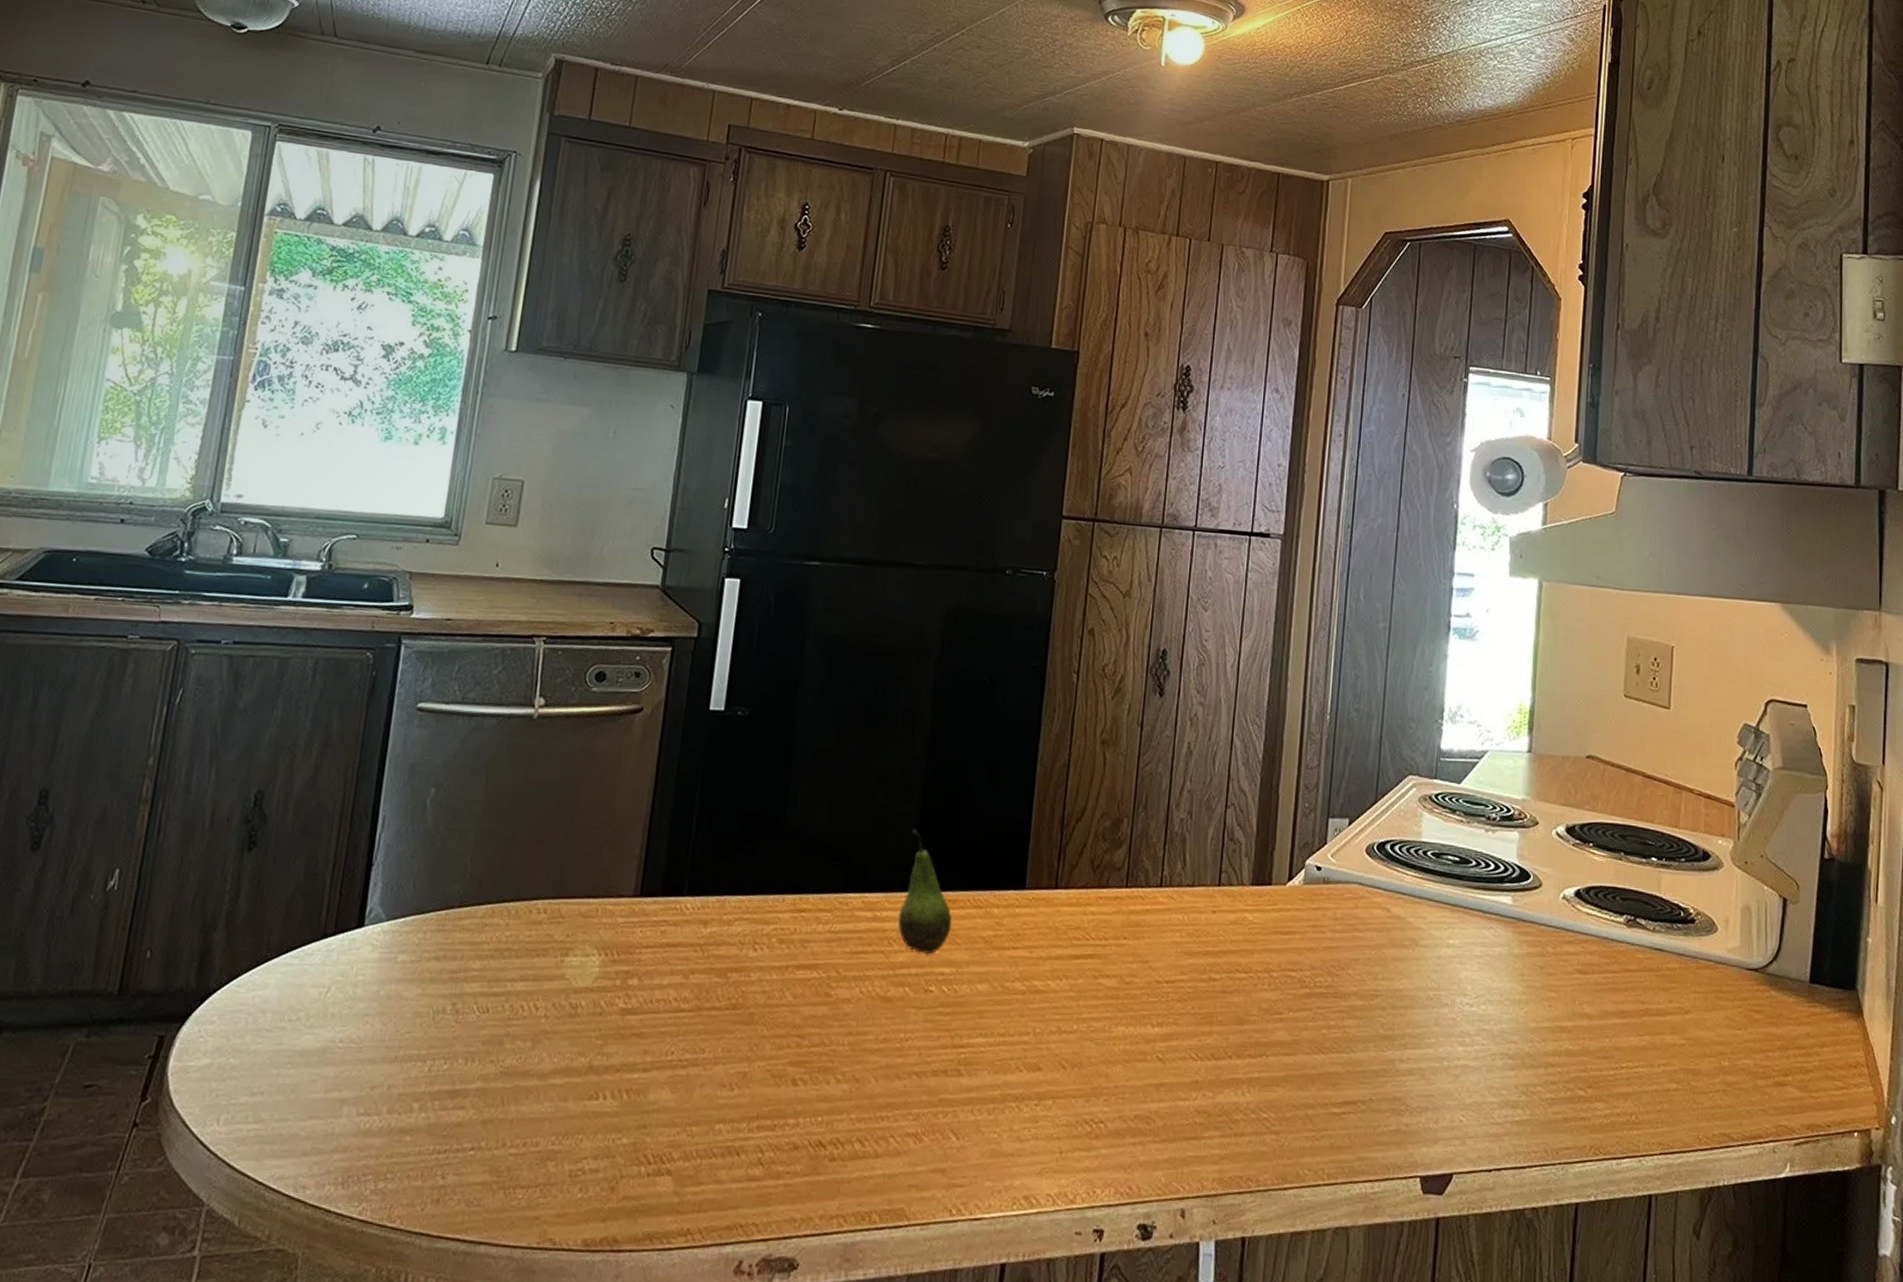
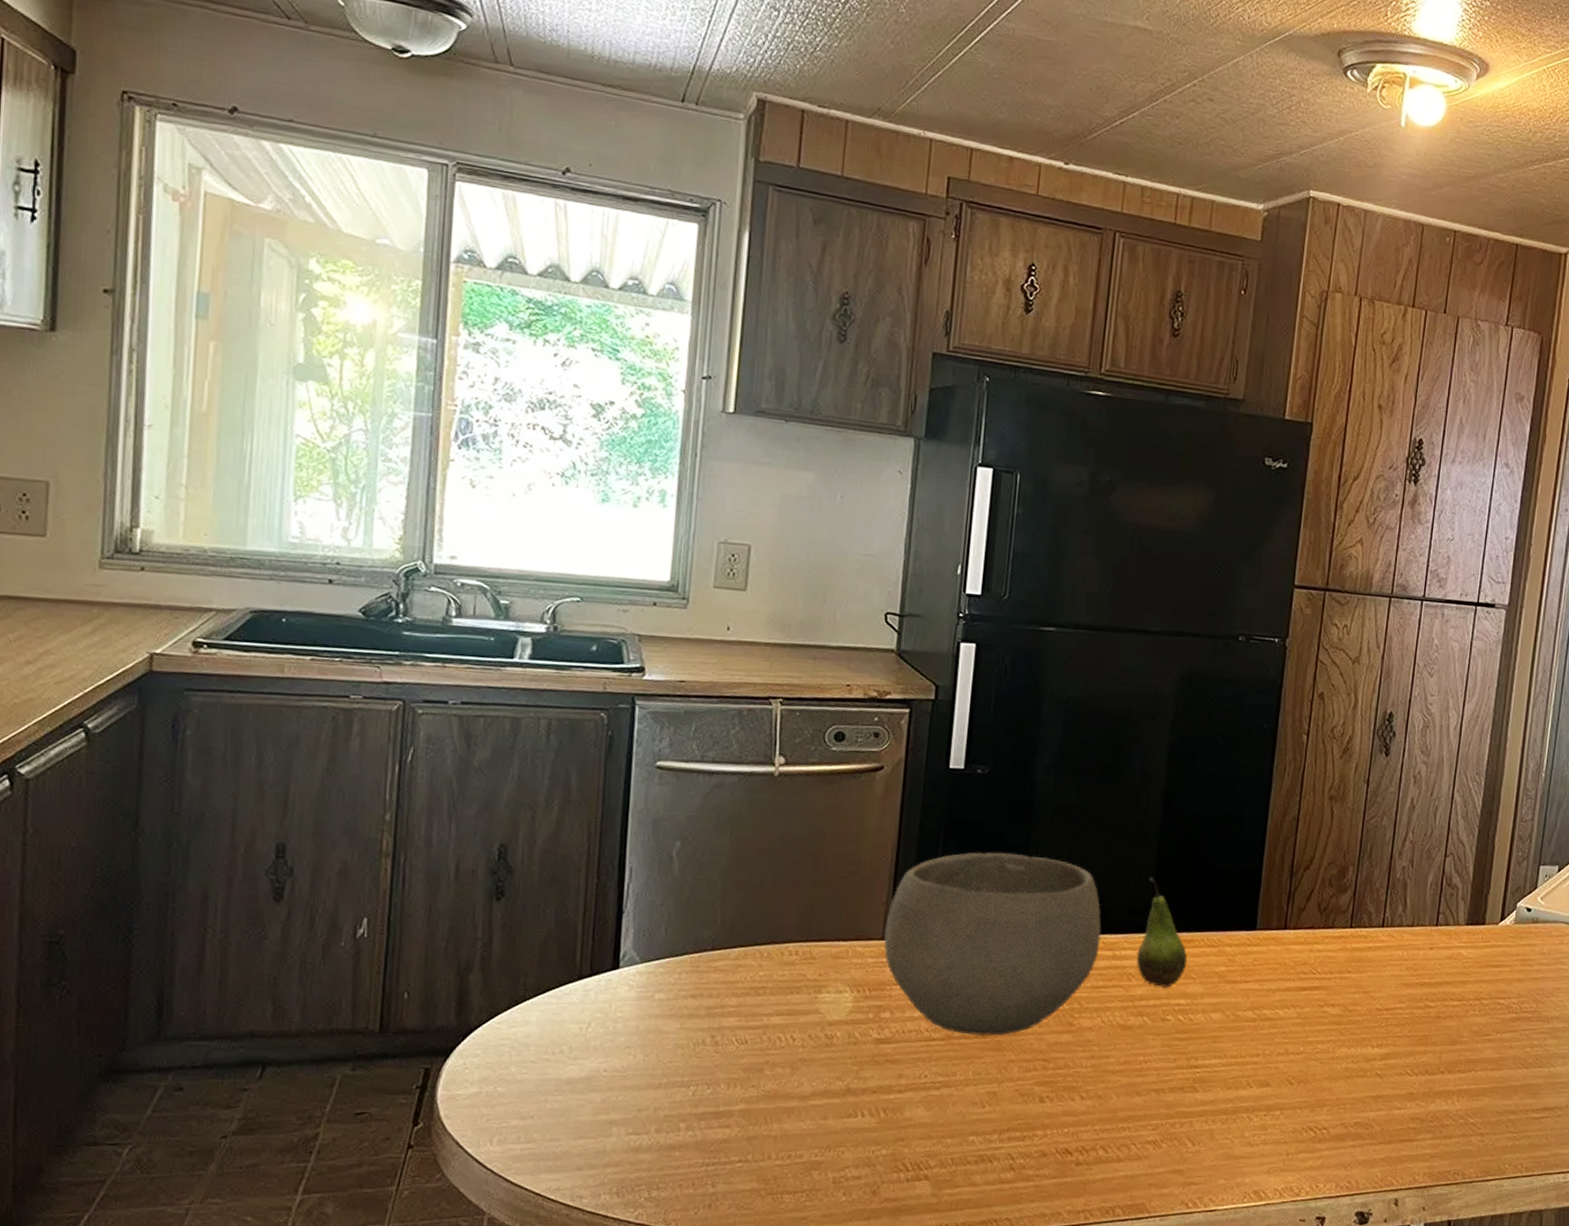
bowl: none [634,801,862,1008] -> present [883,852,1102,1037]

